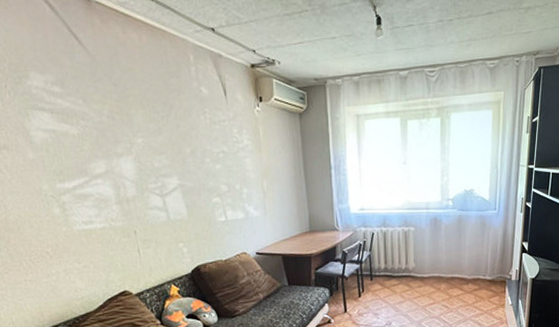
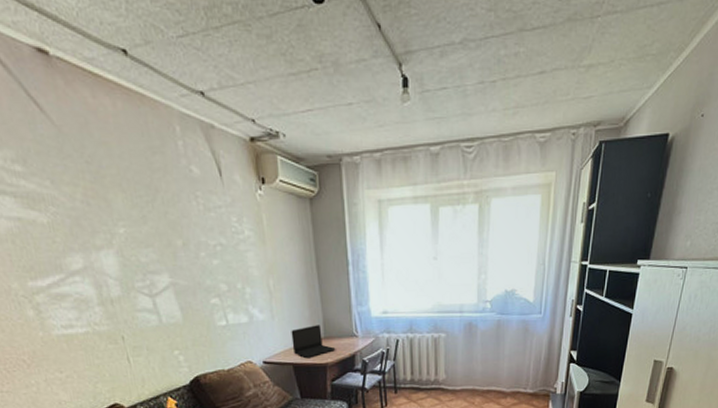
laptop: none [281,220,320,249] -> present [291,324,336,358]

